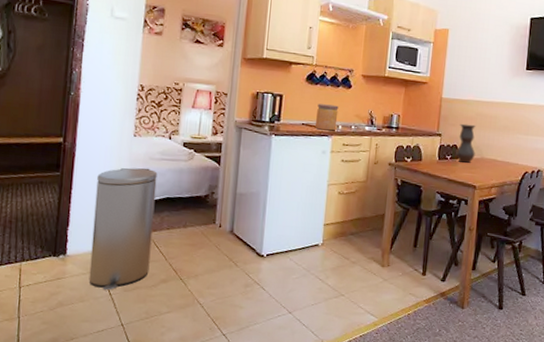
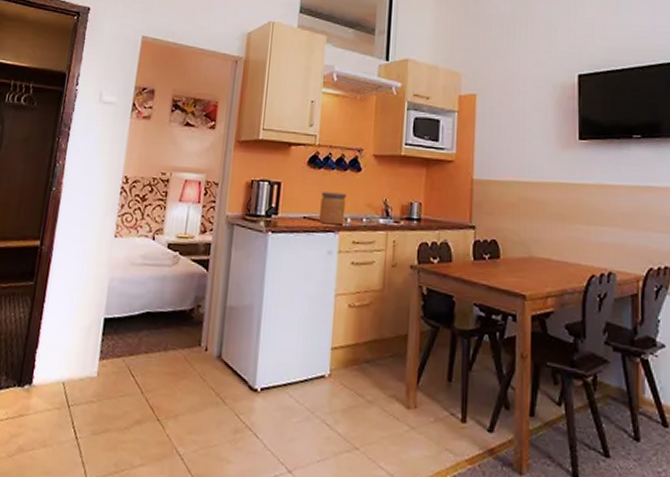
pedal bin: present [89,167,158,291] -> none [54,275,138,433]
vase: present [456,123,476,163] -> none [496,211,521,264]

